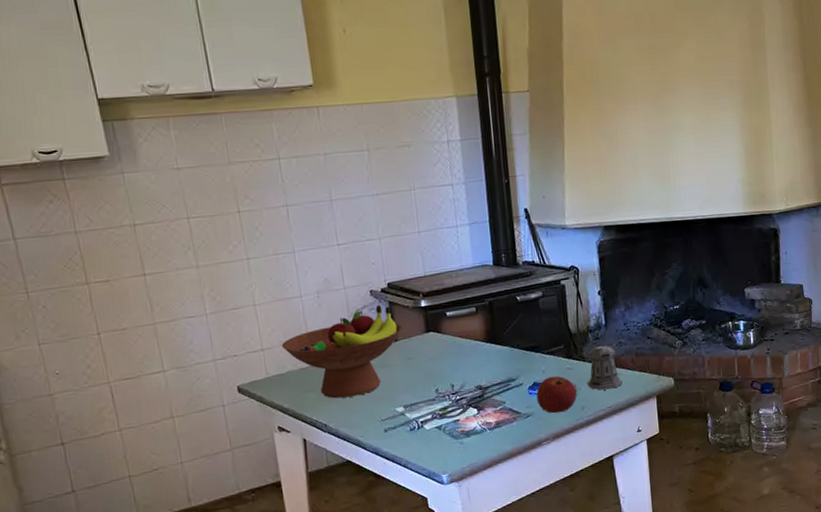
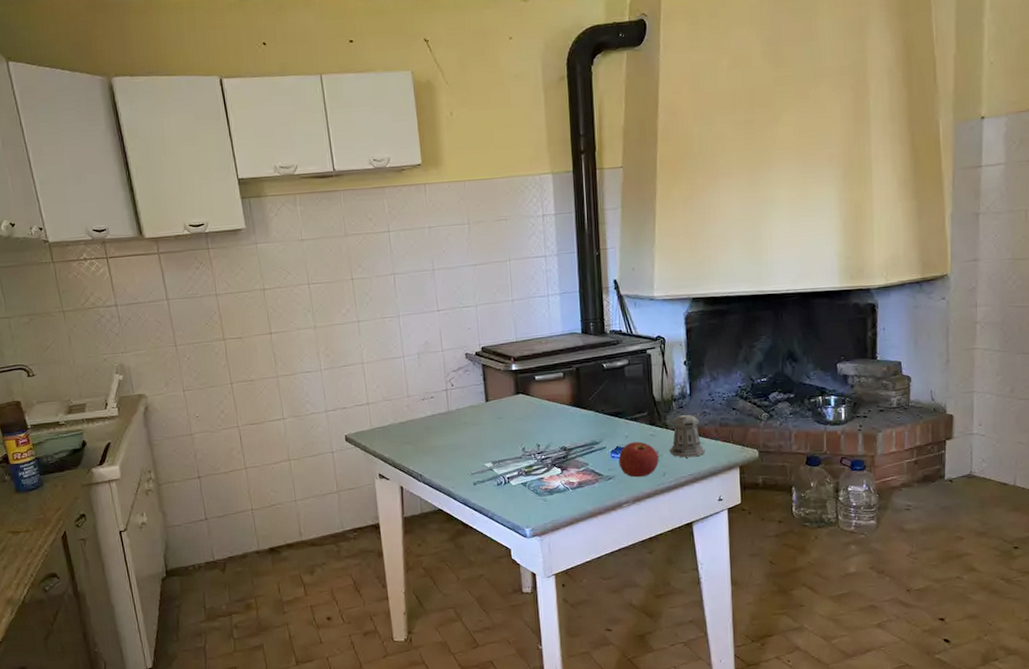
fruit bowl: present [281,304,403,399] -> none [384,367,494,452]

